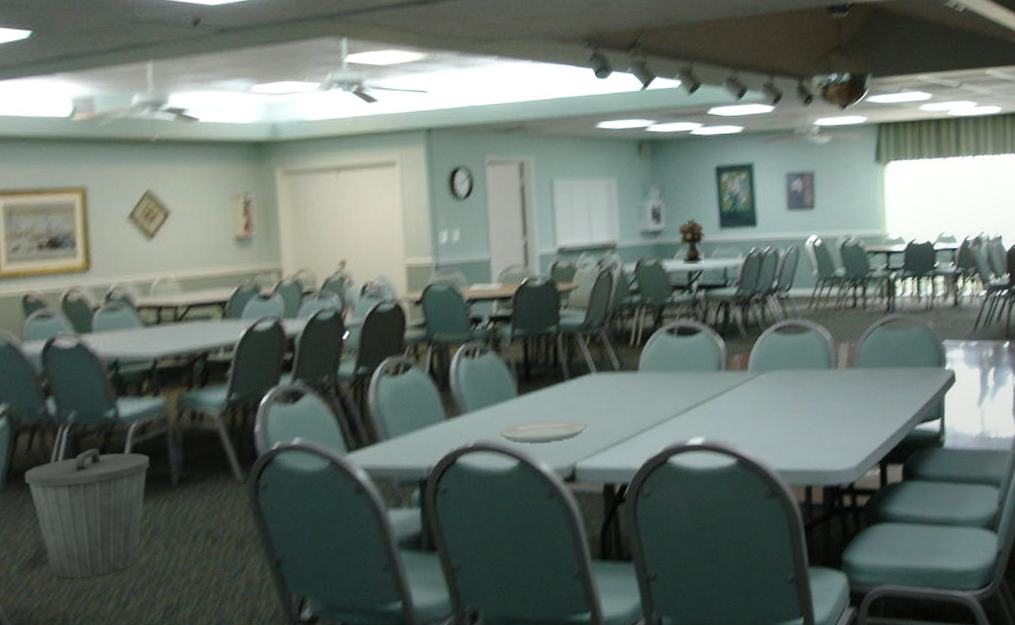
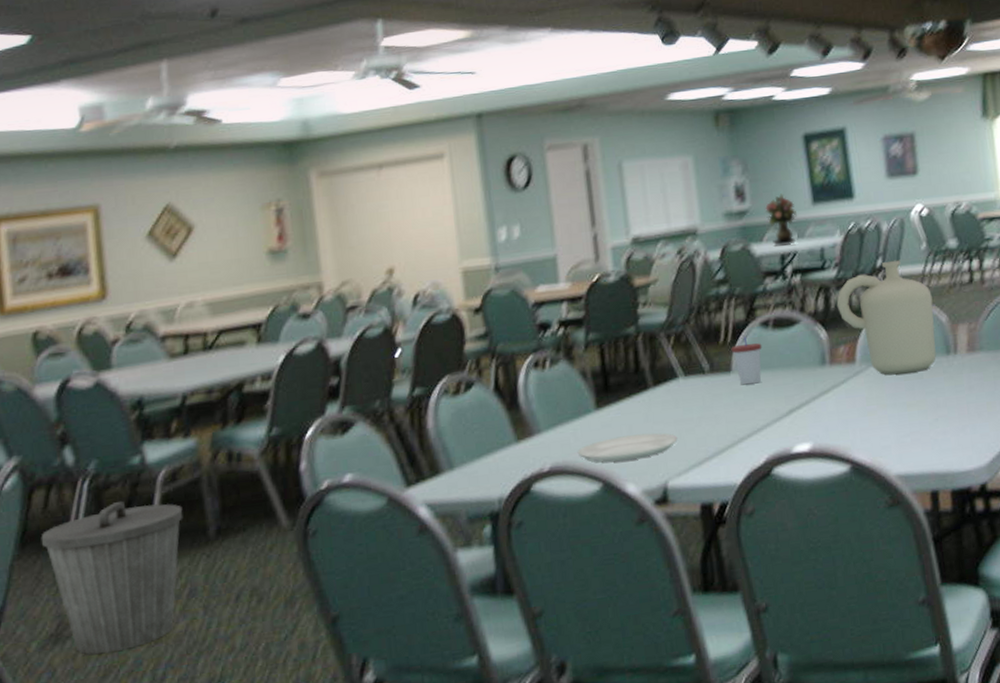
cup: none [639,342,667,384] -> present [730,337,762,385]
water jug: none [735,283,820,383] -> present [836,259,936,375]

